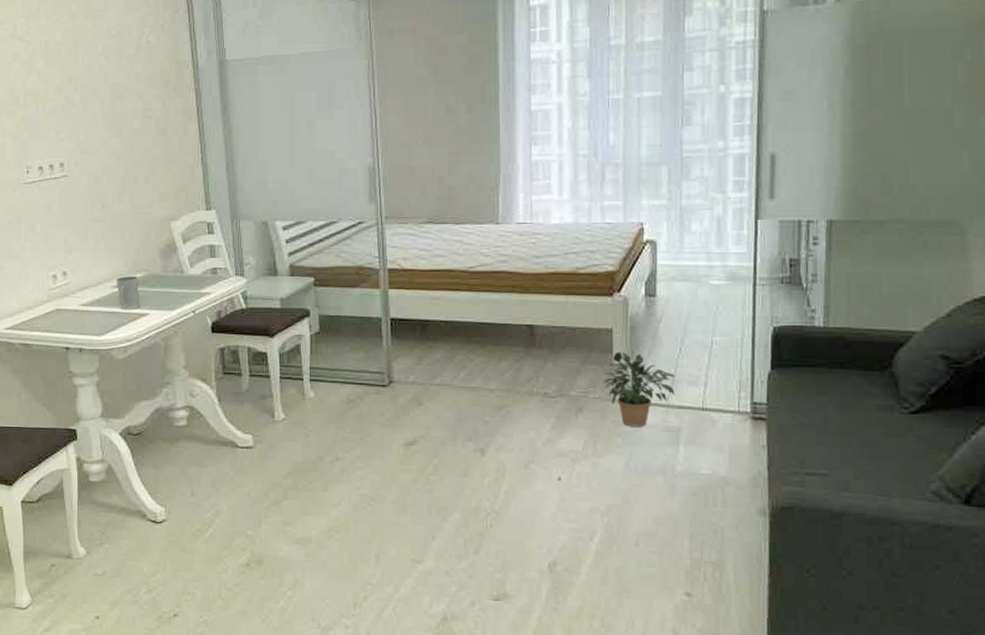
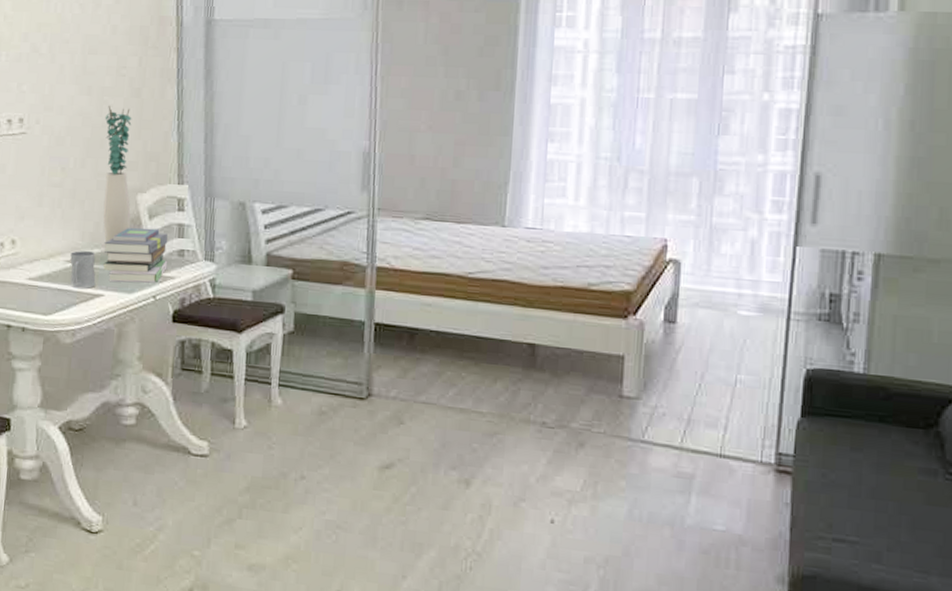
vase: none [136,145,168,279] -> present [103,106,132,256]
books: none [145,251,203,301] -> present [103,227,168,283]
potted plant: present [603,351,676,427] -> none [609,382,693,471]

